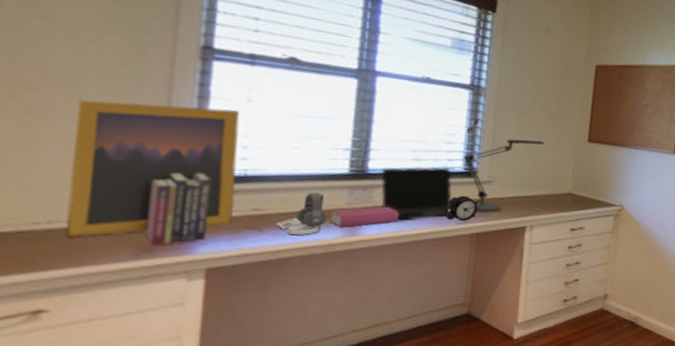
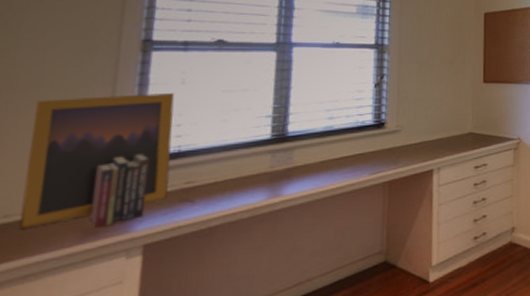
headphones: present [275,192,327,236] -> none [206,159,253,204]
book: present [330,206,399,227] -> none [255,165,317,190]
laptop: present [380,166,452,221] -> none [300,122,364,177]
alarm clock: present [445,195,480,222] -> none [359,146,390,172]
desk lamp: present [463,139,545,213] -> none [372,87,444,161]

